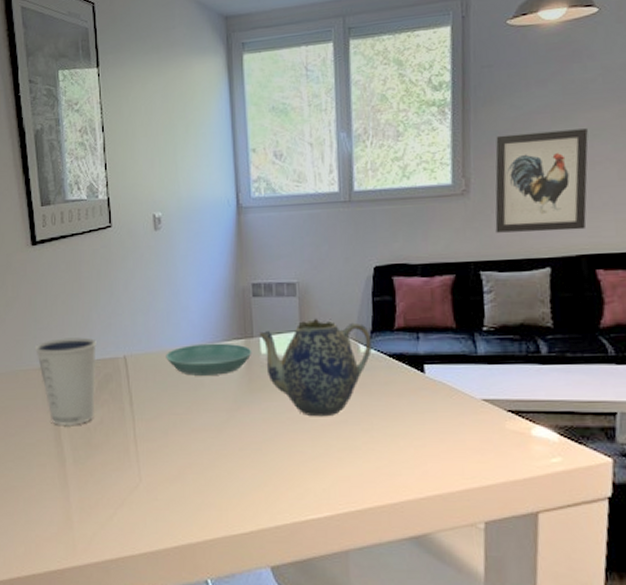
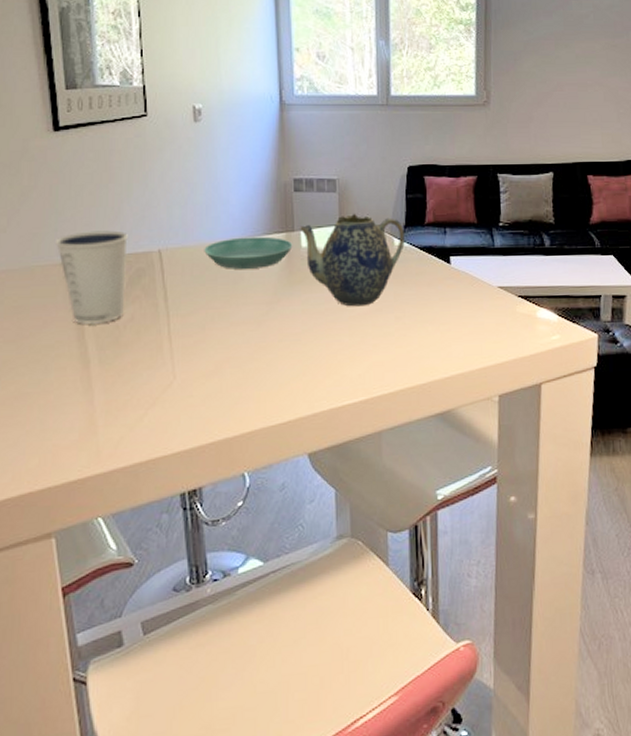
wall art: present [495,128,588,233] -> none [510,56,583,141]

